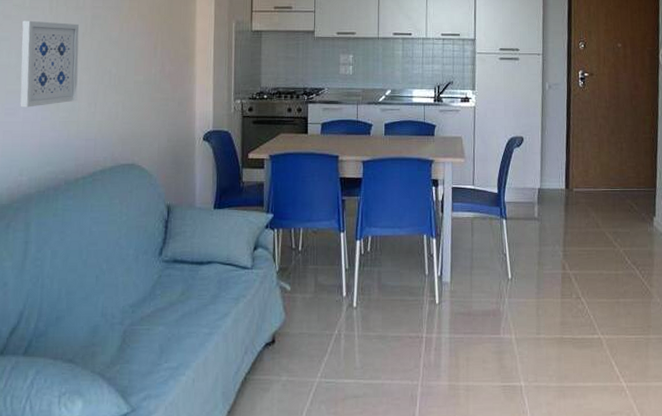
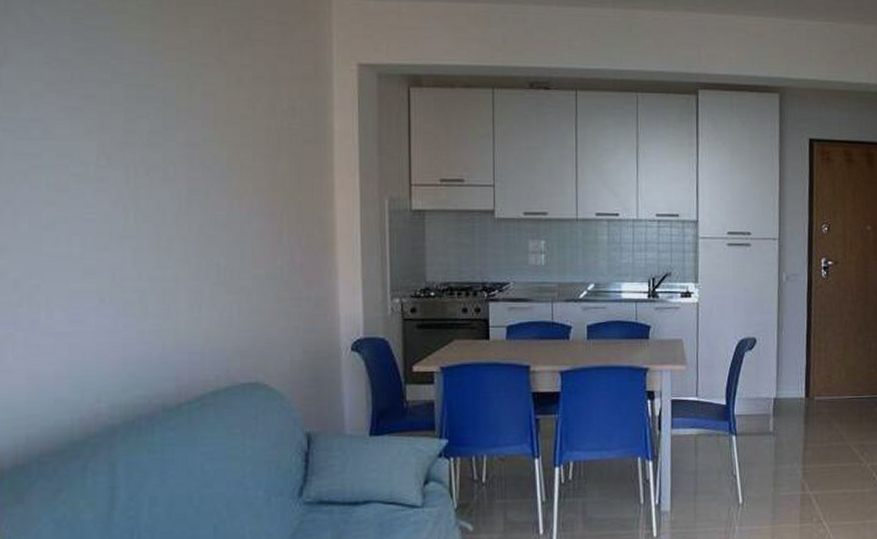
wall art: present [20,20,79,108] -> none [86,196,173,313]

